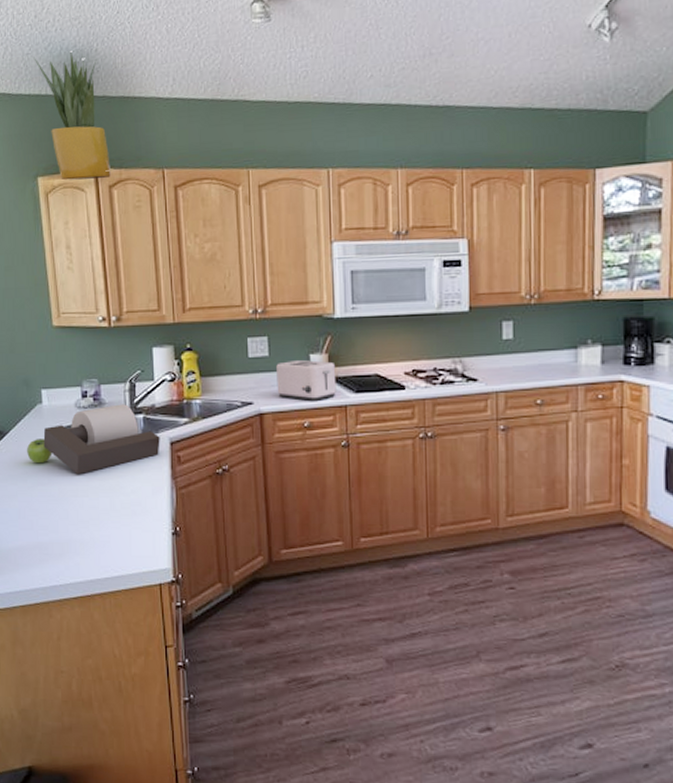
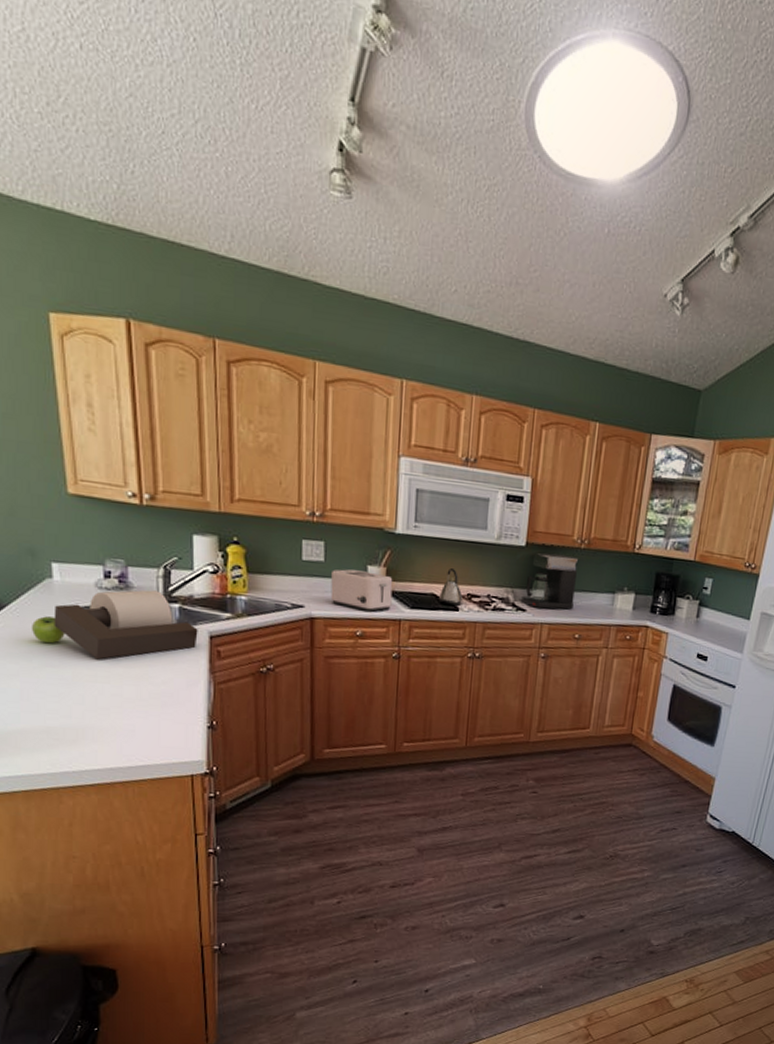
planter: present [33,51,111,181] -> none [44,157,148,334]
kettle: none [382,344,408,387] -> present [438,567,463,608]
coffee maker: none [471,314,530,376] -> present [521,552,578,610]

